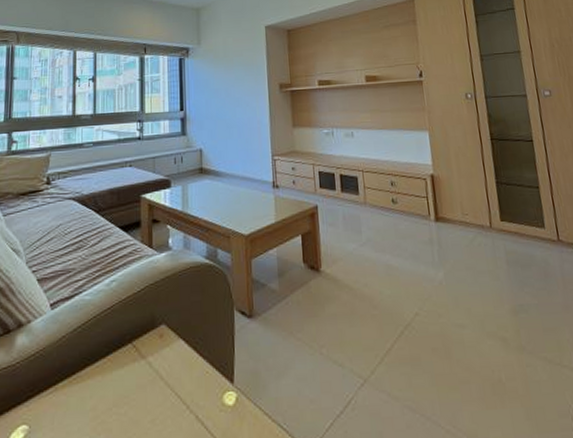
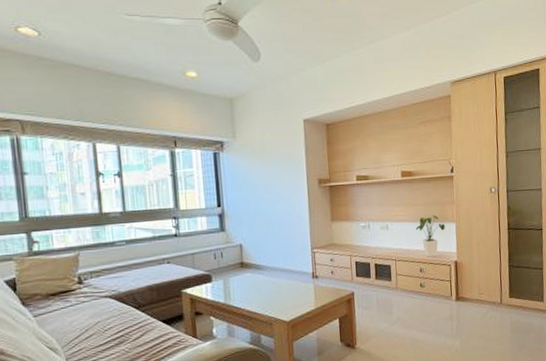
house plant: none [383,122,417,169] -> present [415,214,445,257]

